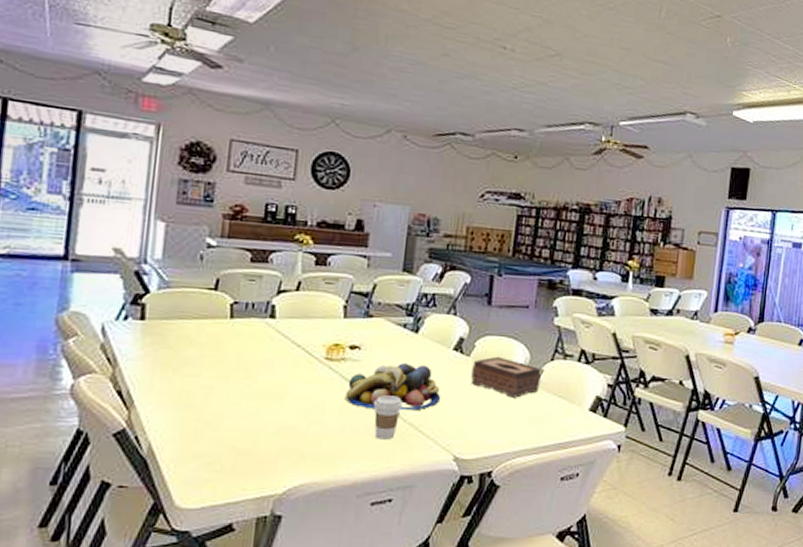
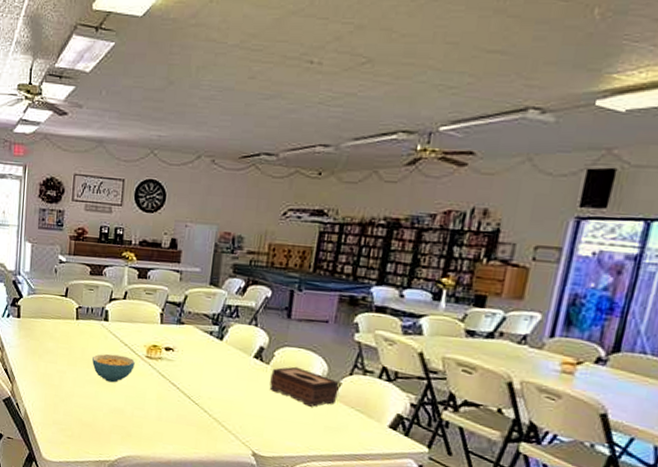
cereal bowl: none [252,358,311,395] -> present [92,354,135,383]
fruit bowl: present [345,363,441,410] -> none [161,366,242,408]
coffee cup: present [372,395,404,440] -> none [183,392,209,430]

